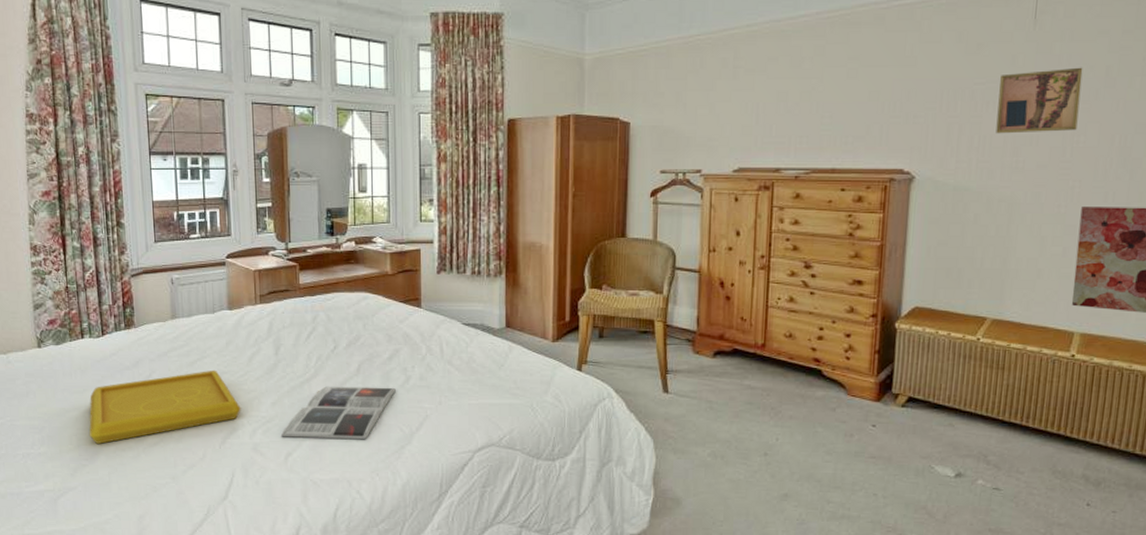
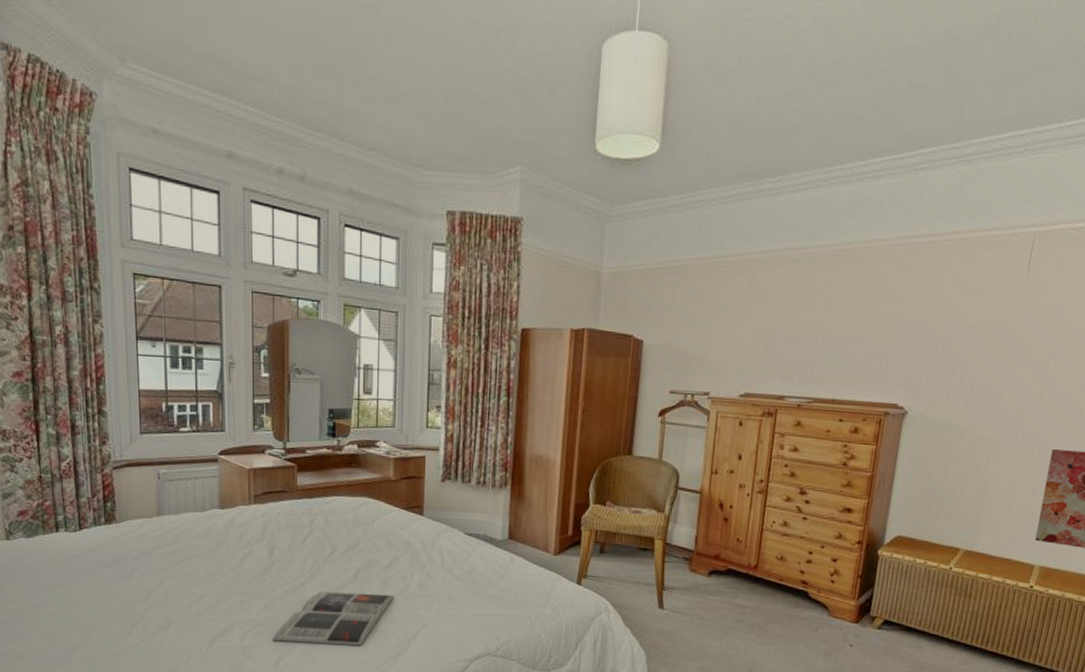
serving tray: present [89,369,241,444] -> none [63,570,231,643]
wall art: present [995,67,1083,134] -> none [983,317,1066,377]

